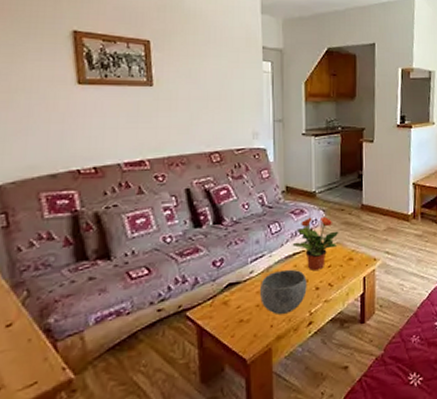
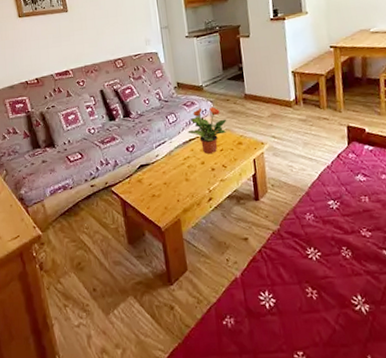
bowl: present [260,269,307,314] -> none [165,153,204,191]

